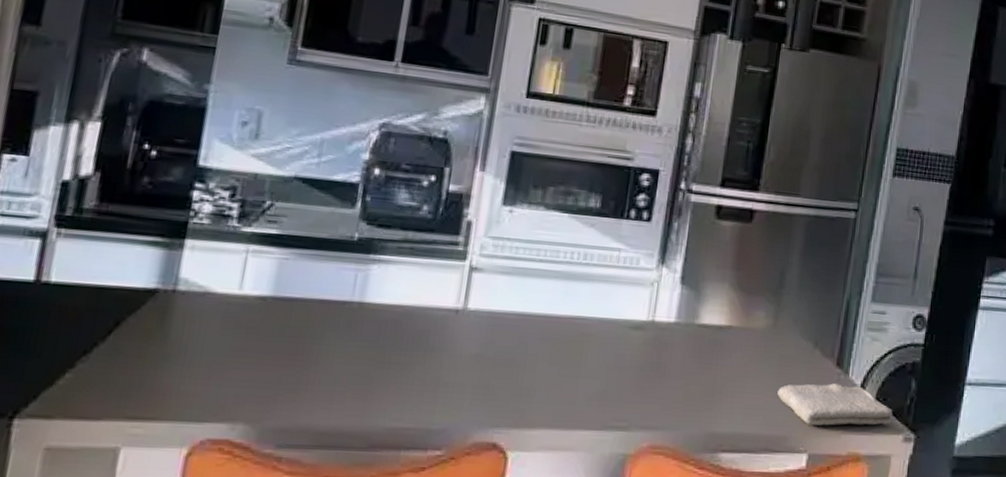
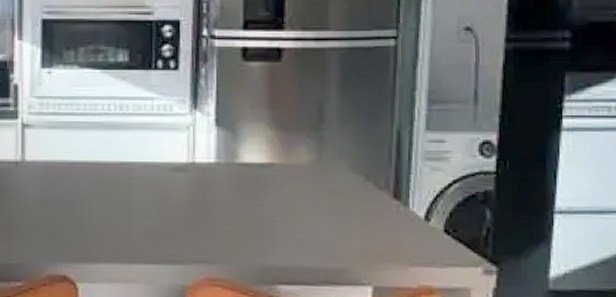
washcloth: present [777,383,893,426] -> none [331,216,466,259]

